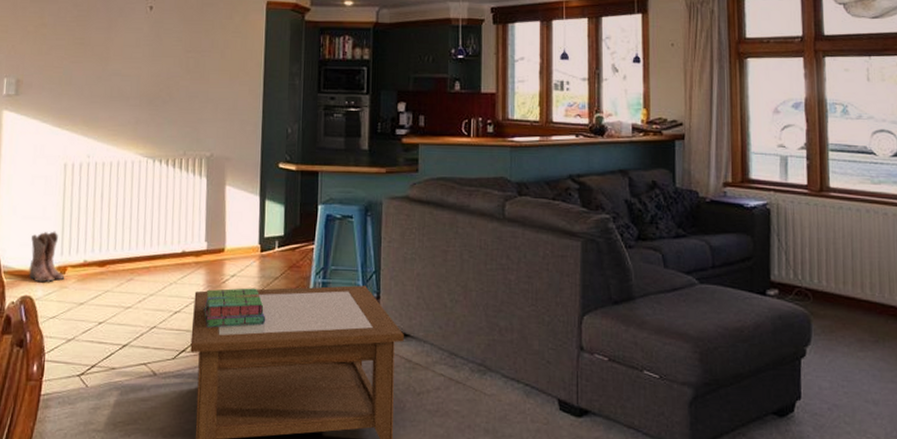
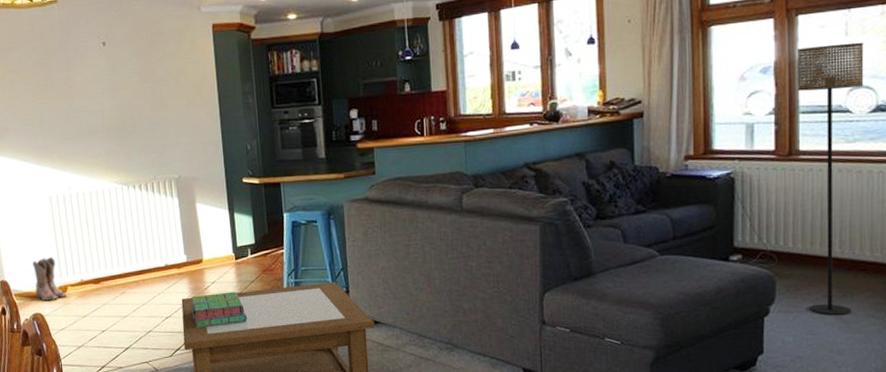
floor lamp: none [825,88,886,362] -> present [796,42,864,315]

